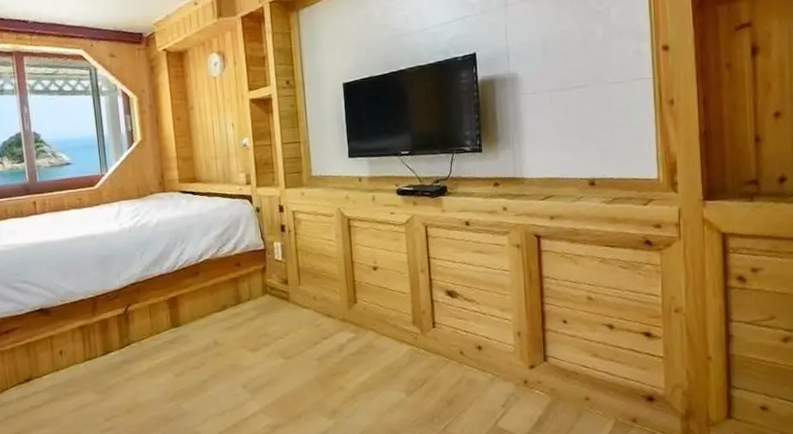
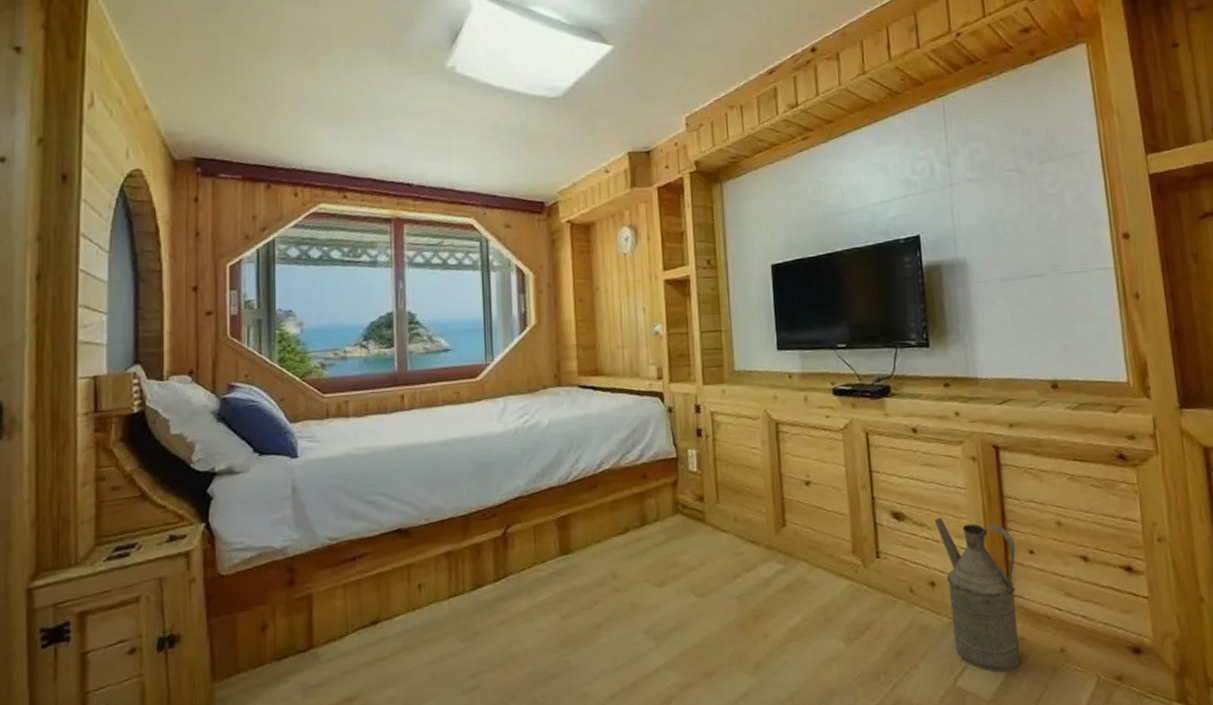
watering can: none [482,294,552,416] -> present [934,517,1021,673]

